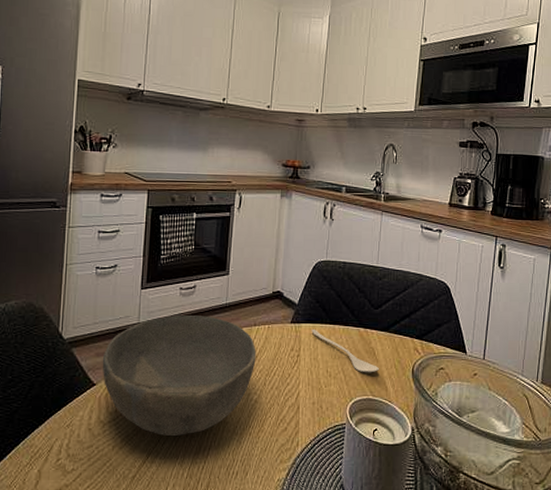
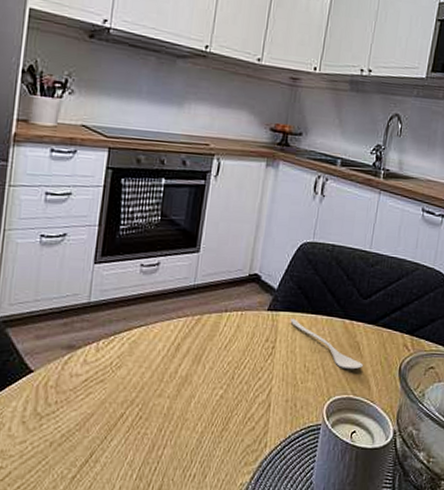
bowl: present [102,315,256,436] -> none [42,295,226,432]

